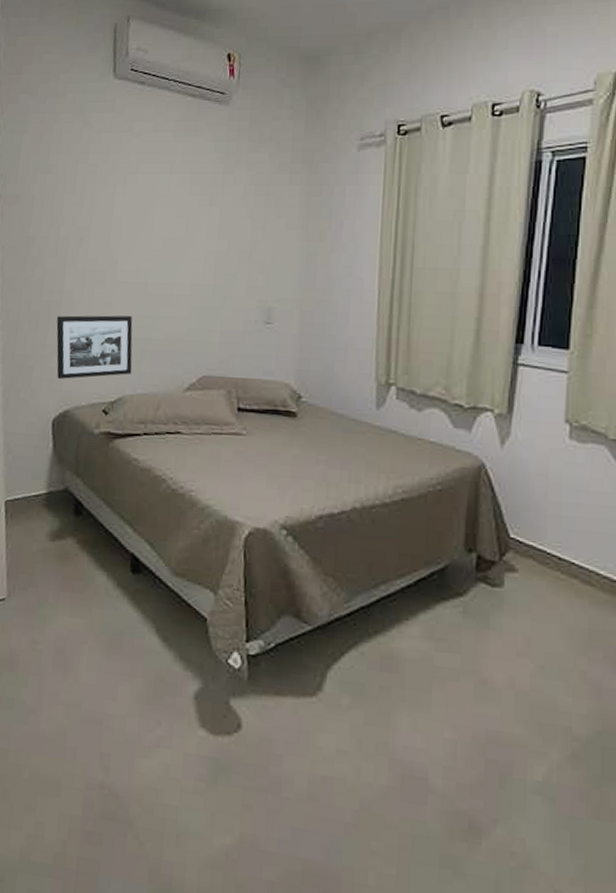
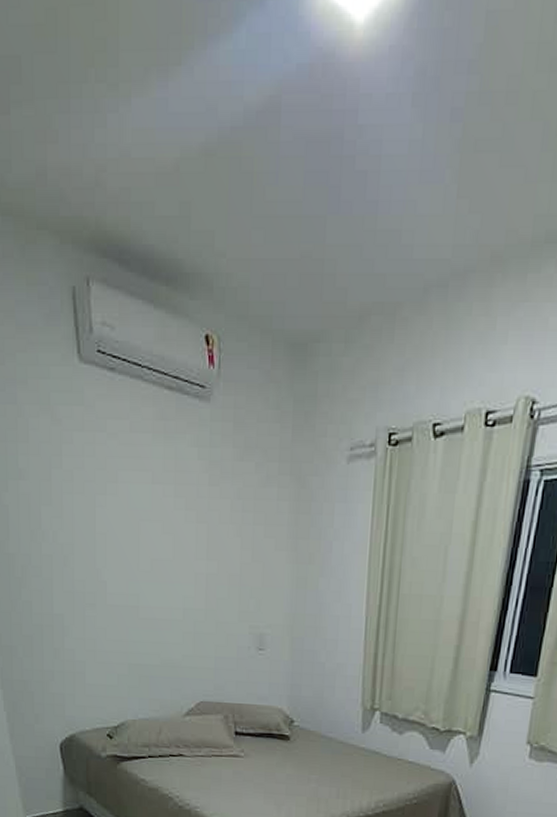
picture frame: present [56,315,133,379] -> none [51,640,132,705]

